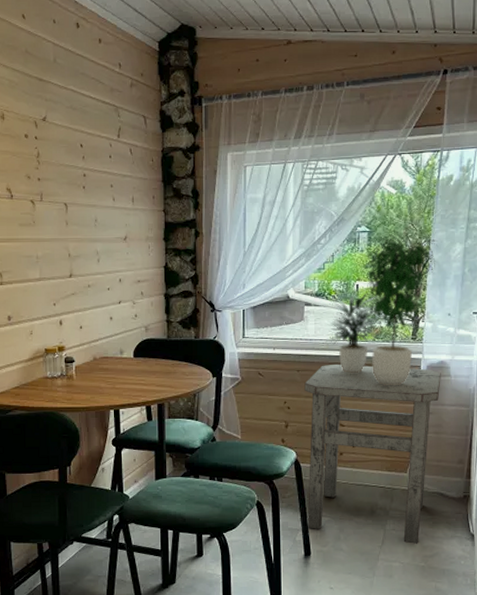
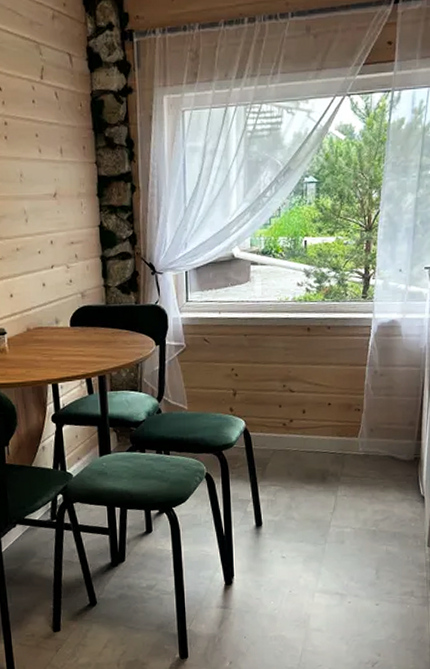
side table: present [304,364,441,544] -> none [252,326,392,509]
potted plant: present [325,227,437,386] -> none [273,176,388,348]

